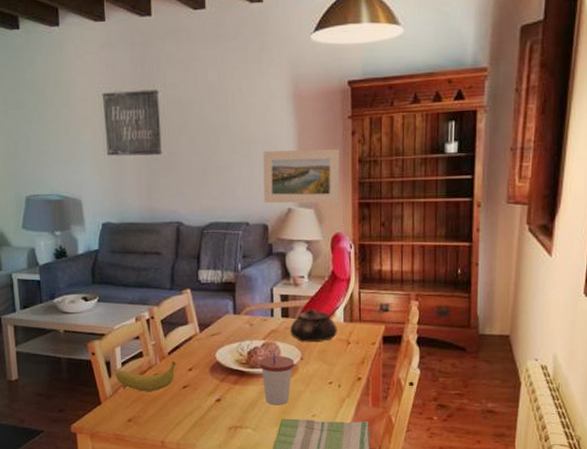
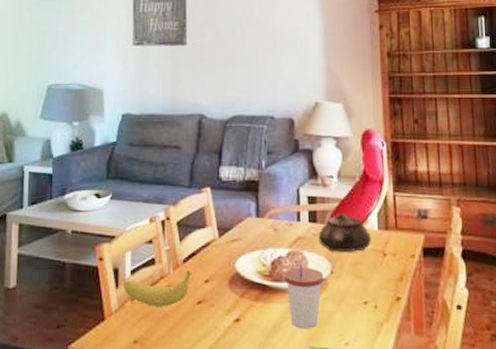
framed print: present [263,149,340,204] -> none [289,43,369,98]

